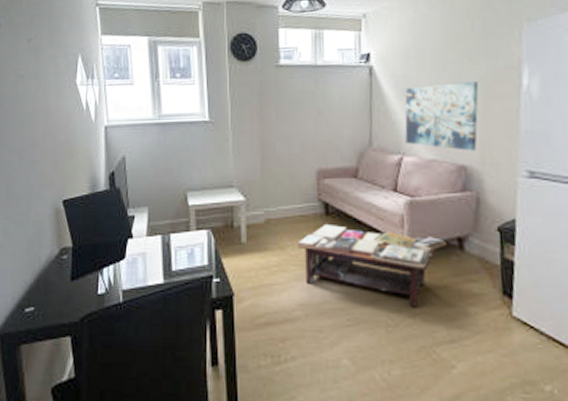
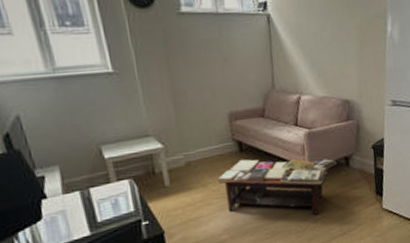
wall art: present [404,82,479,151] -> none [299,28,357,88]

